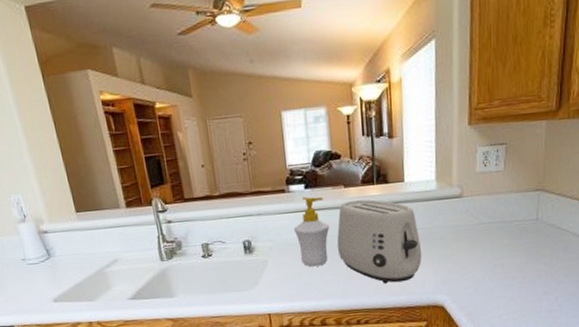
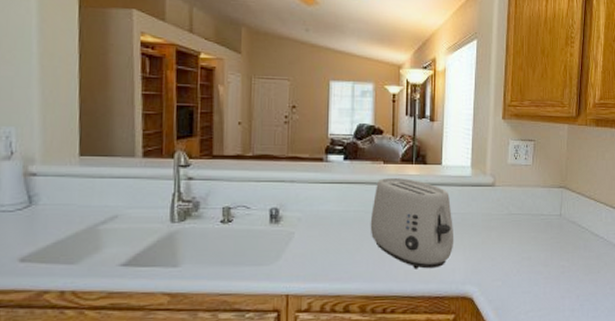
soap bottle: present [293,196,330,267] -> none [326,168,365,244]

